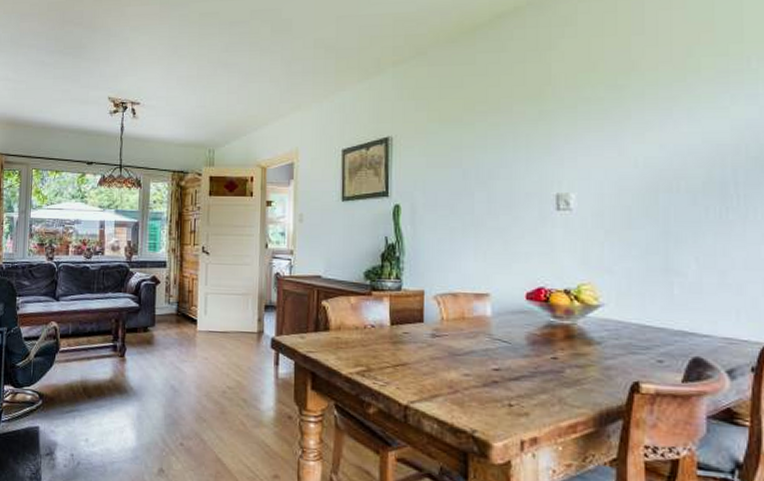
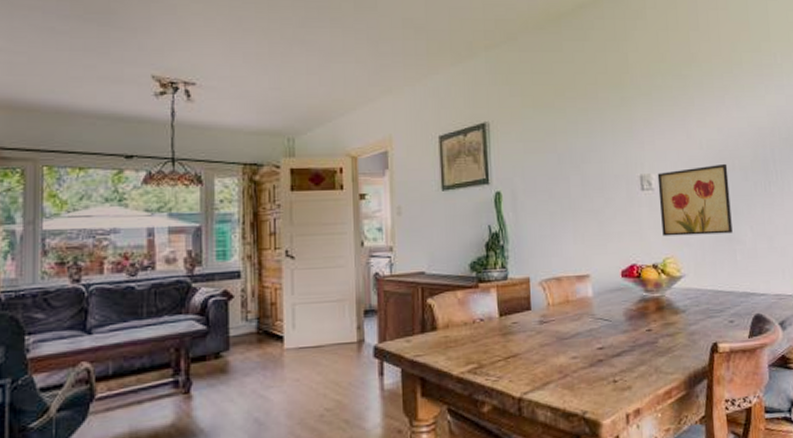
wall art: none [577,184,670,264] -> present [657,163,733,237]

